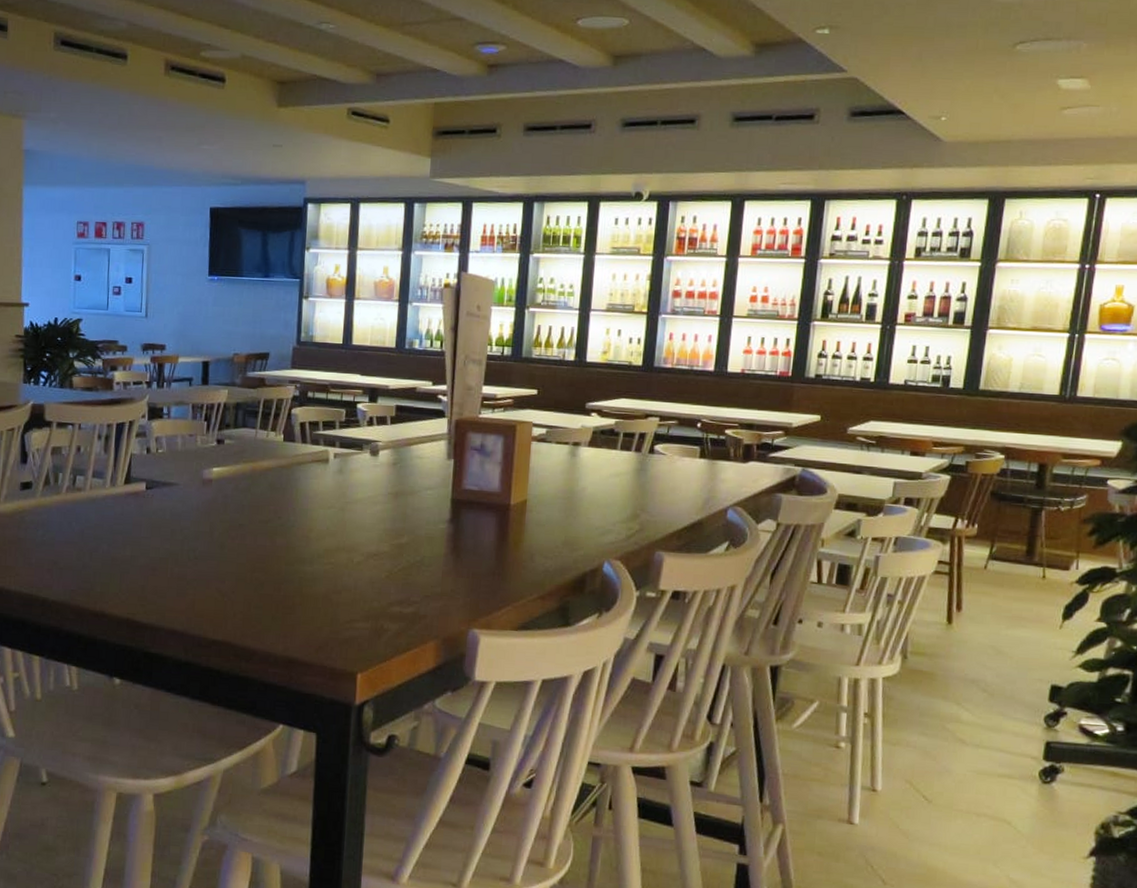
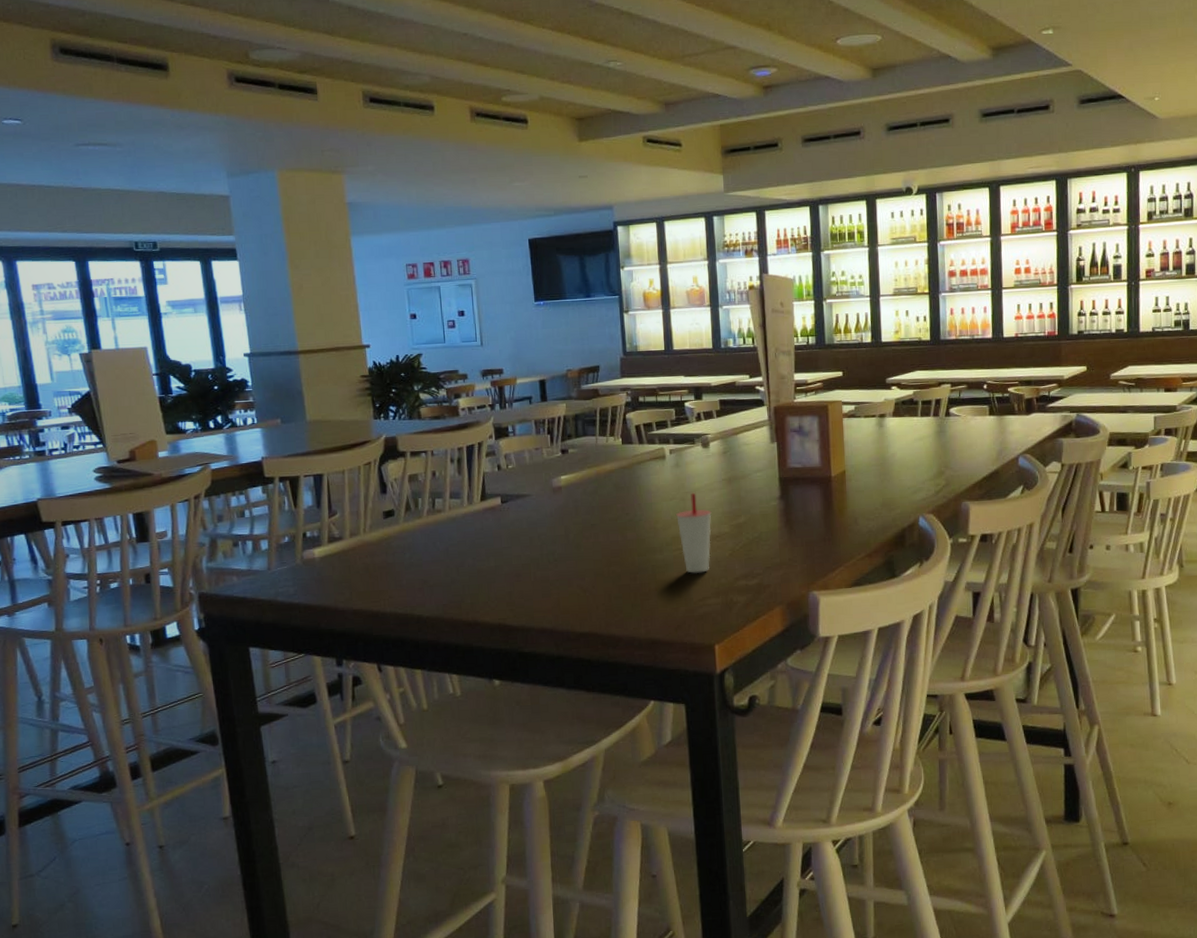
cup: none [332,503,372,592] -> present [676,492,712,573]

